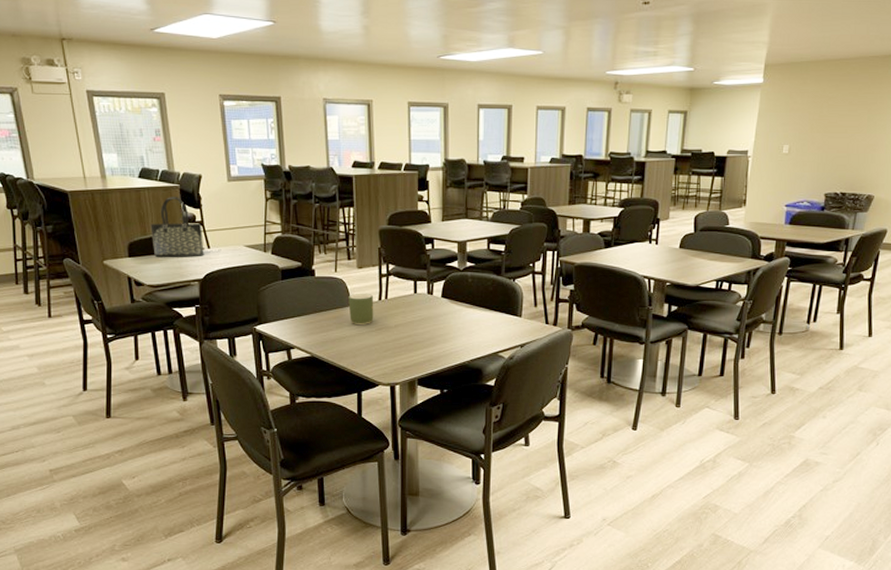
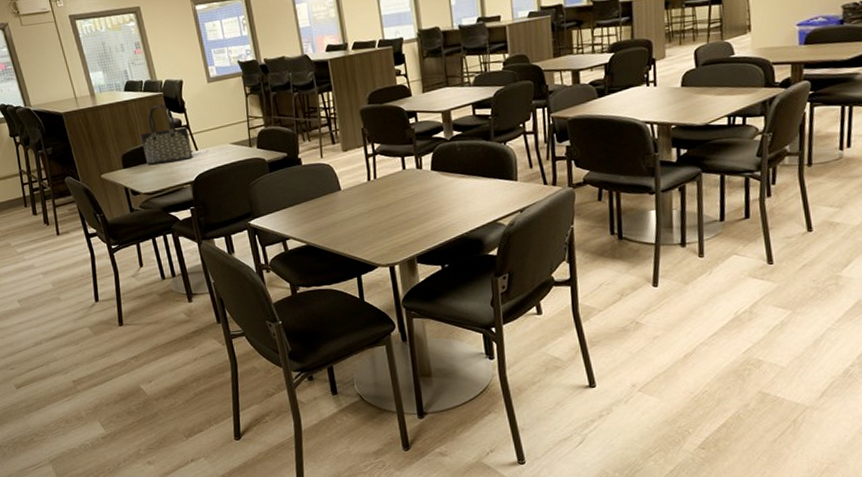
mug: present [348,293,374,324] -> none [337,175,365,208]

